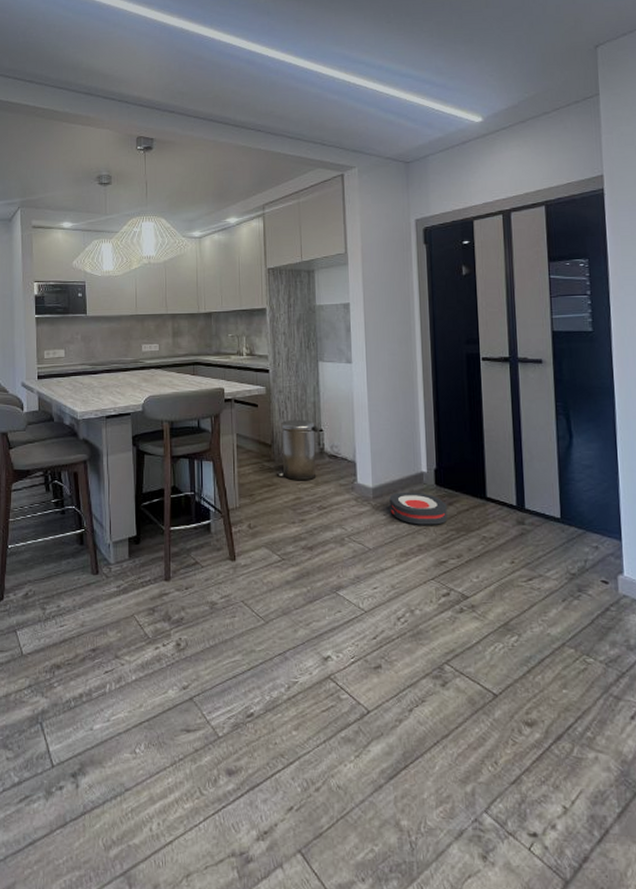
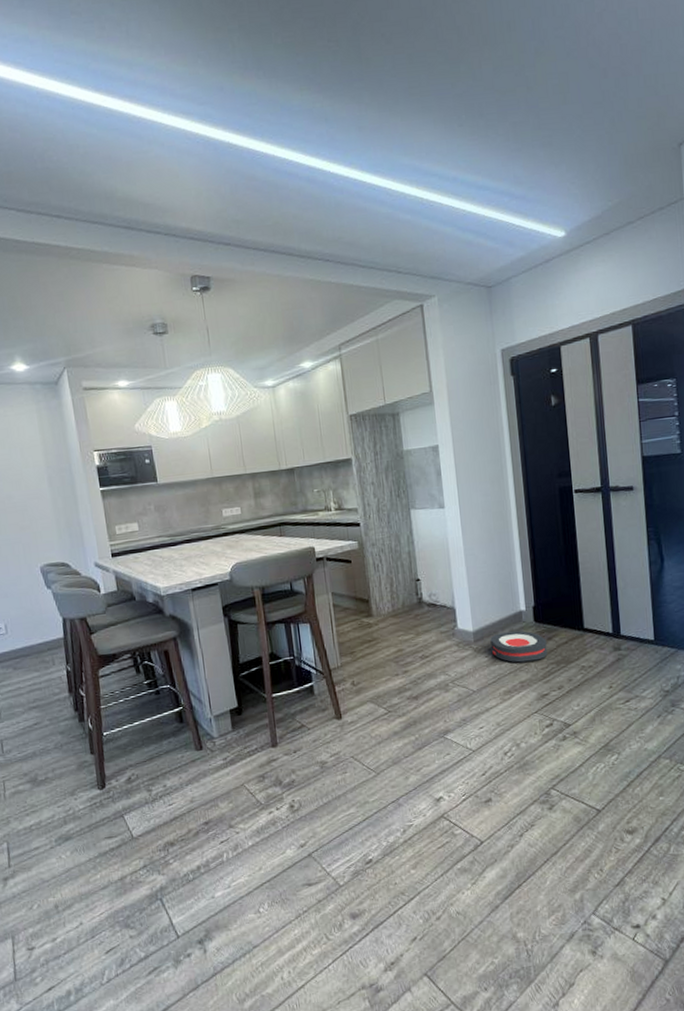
pedal bin: present [277,419,319,481] -> none [377,571,416,634]

